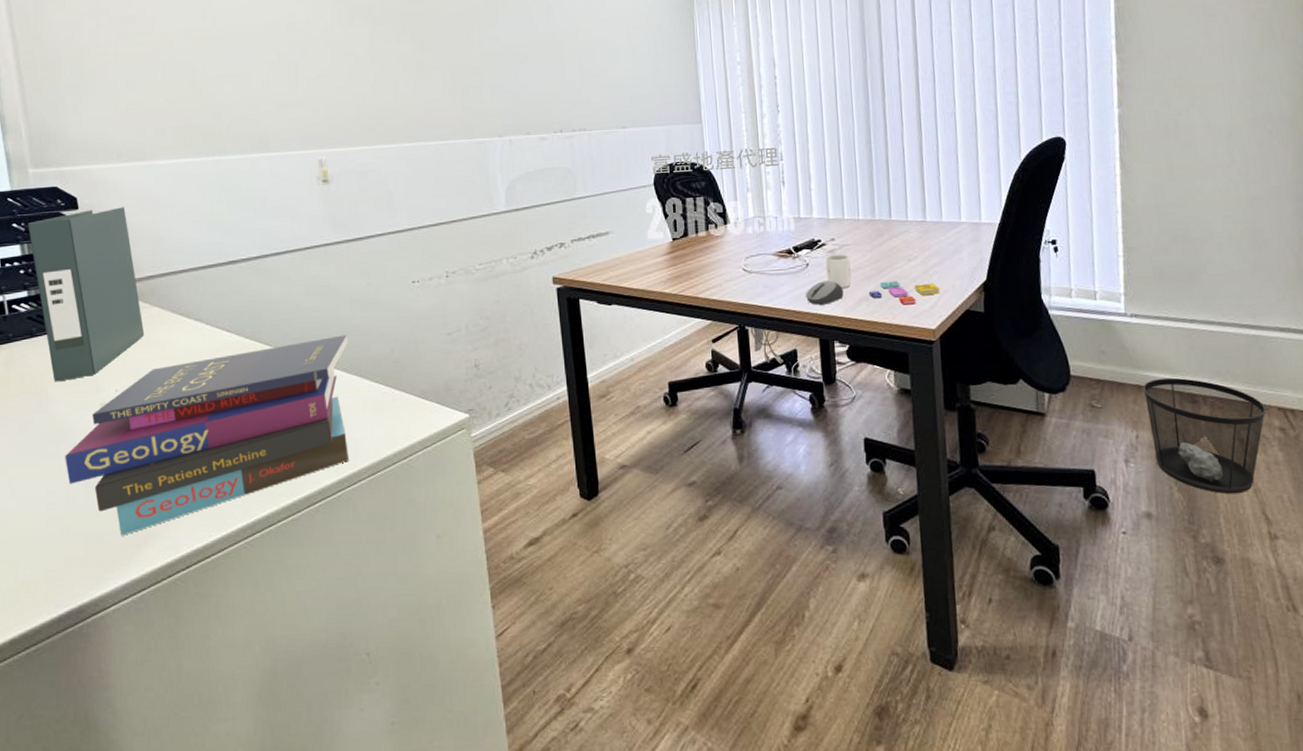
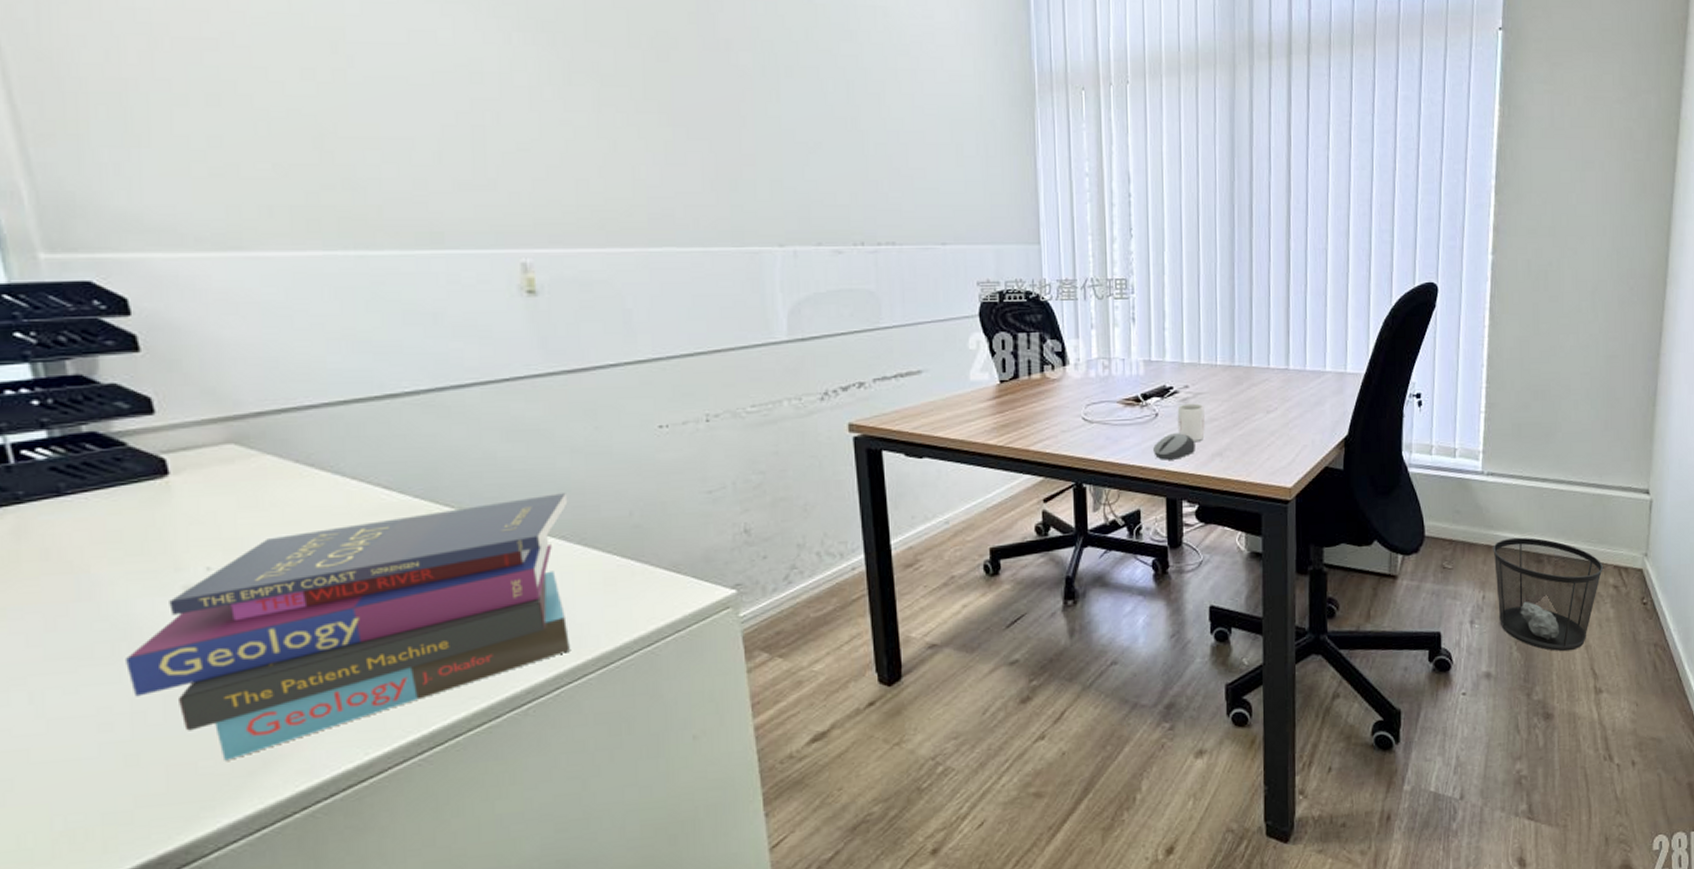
binder: present [27,207,145,382] -> none [41,314,252,558]
books: present [868,281,941,305] -> none [1222,434,1299,461]

